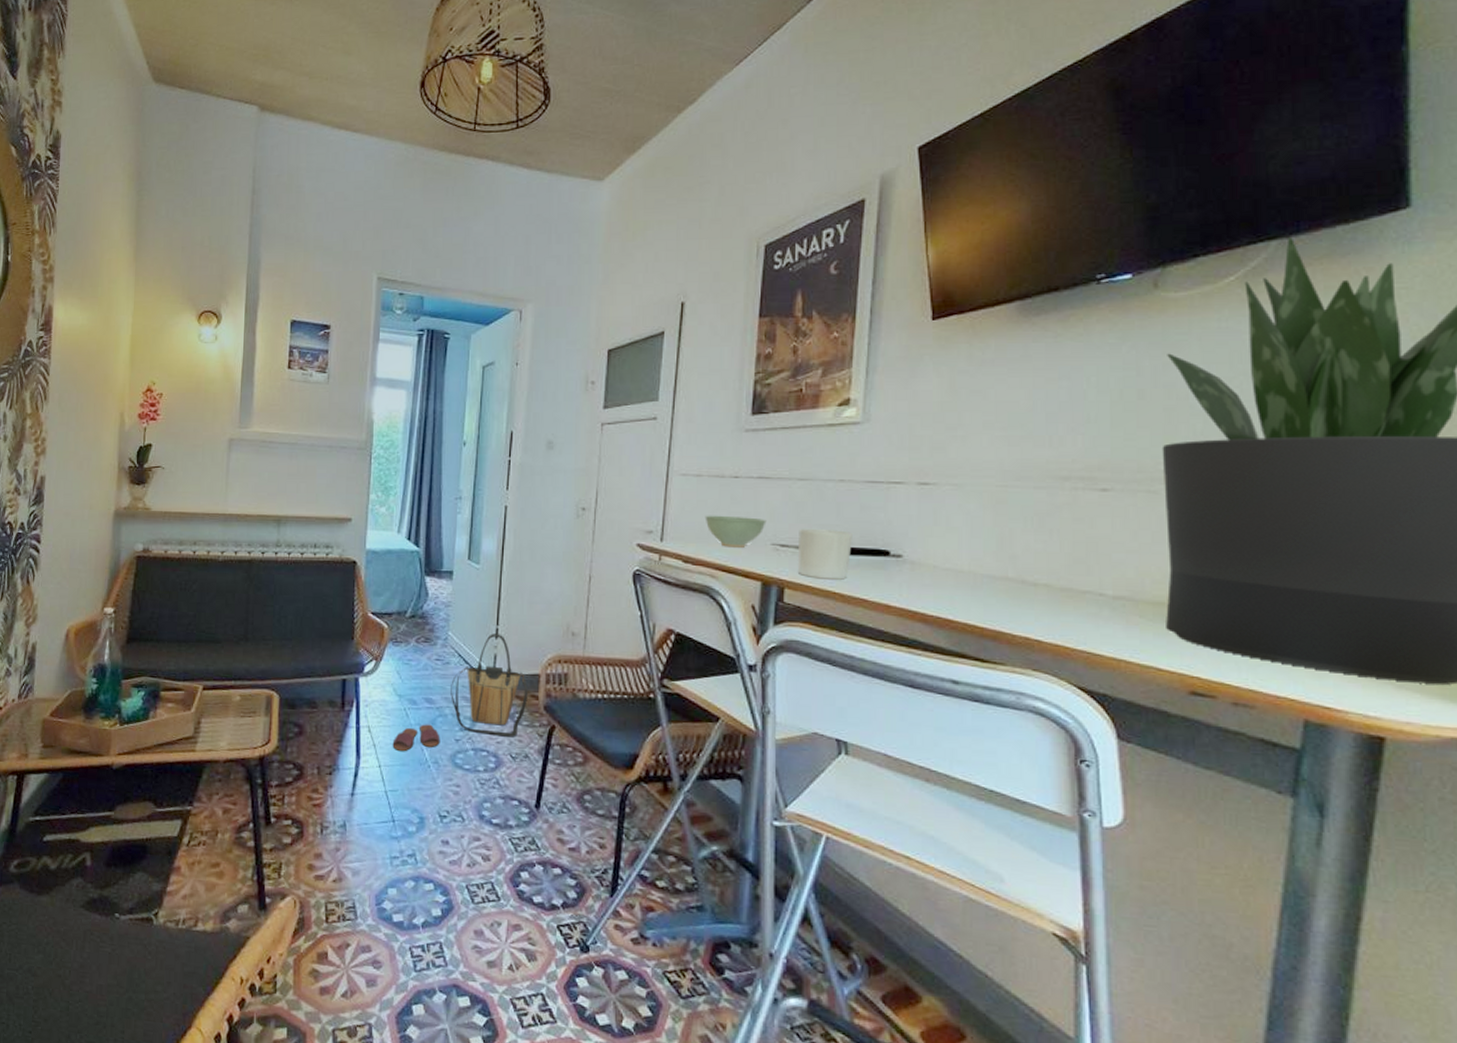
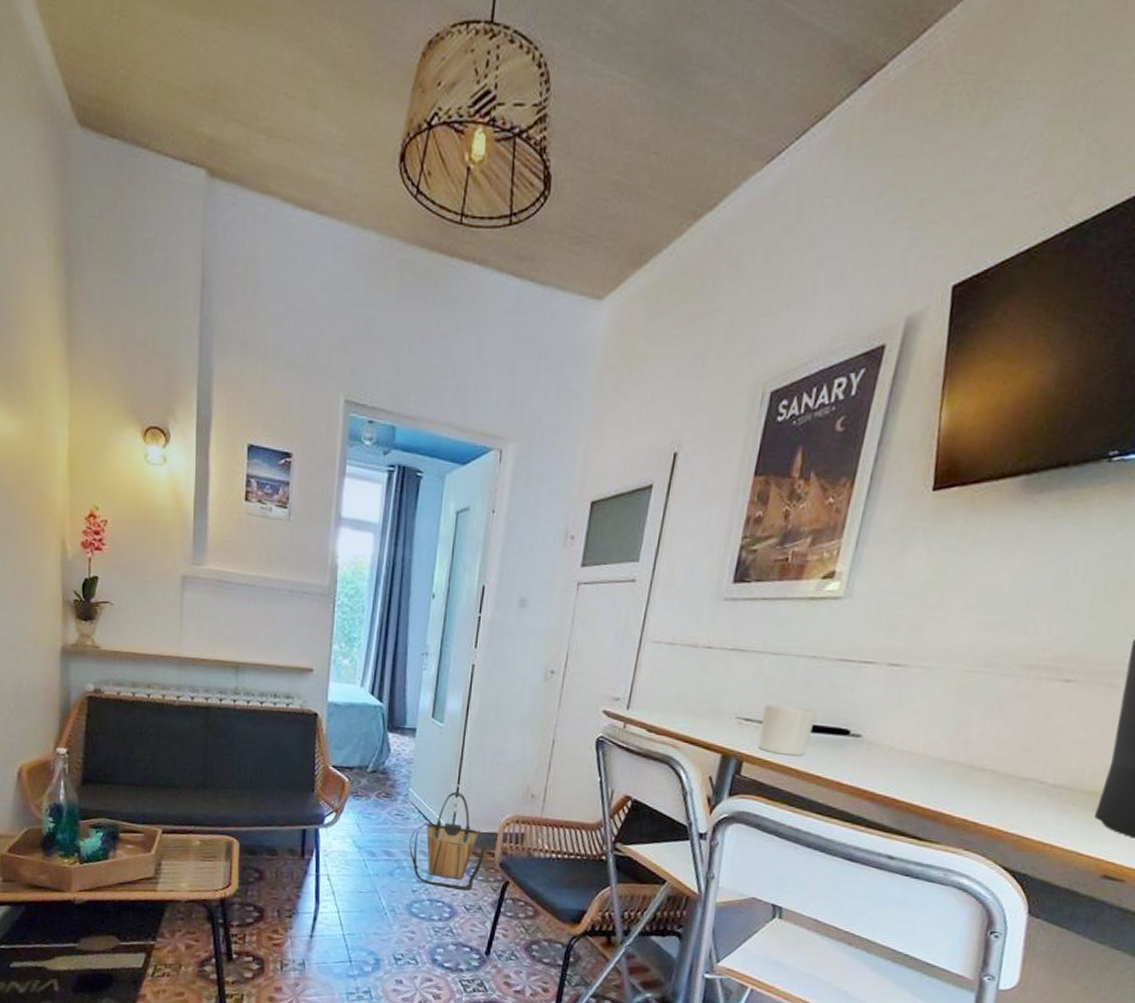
slippers: present [392,724,440,752] -> none [351,874,398,900]
bowl: present [705,515,767,549] -> none [673,685,734,721]

